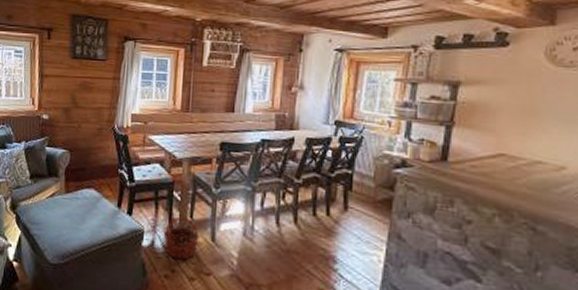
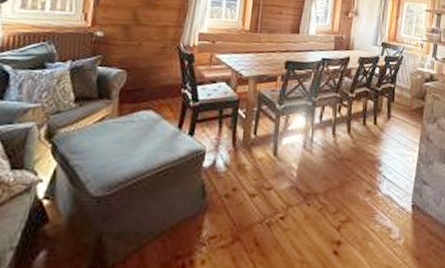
basket: present [163,216,199,260] -> none [226,133,262,177]

